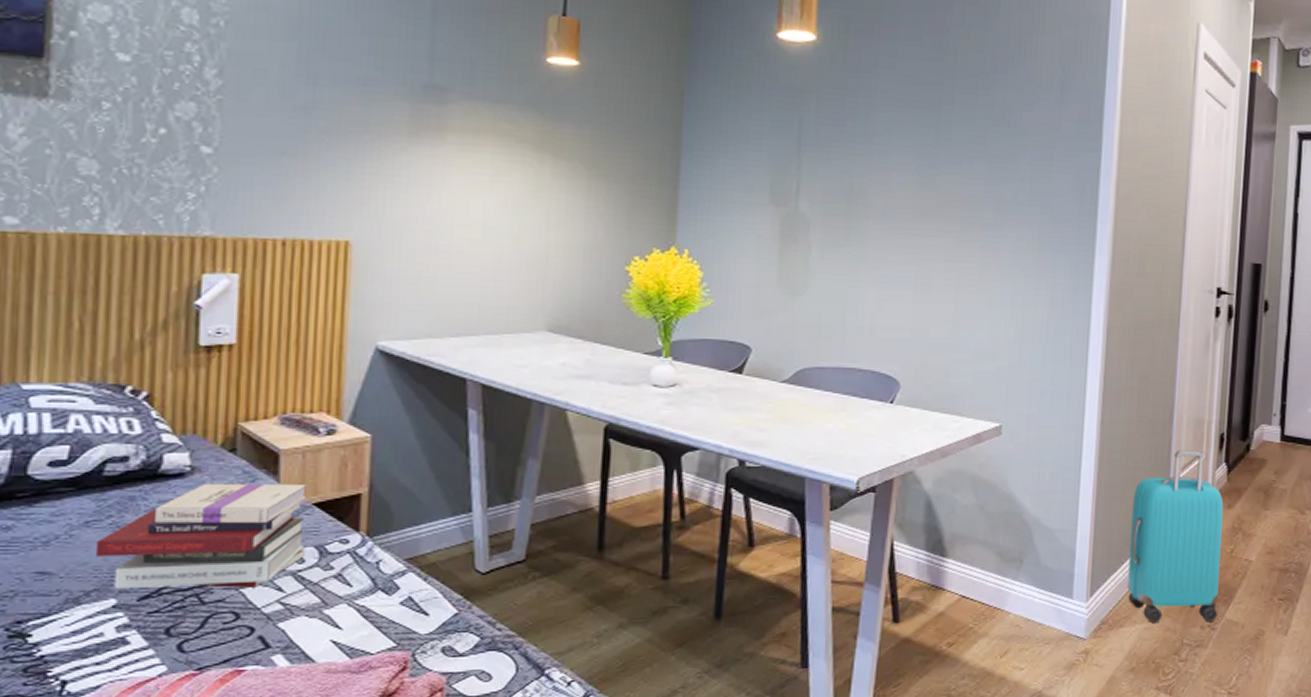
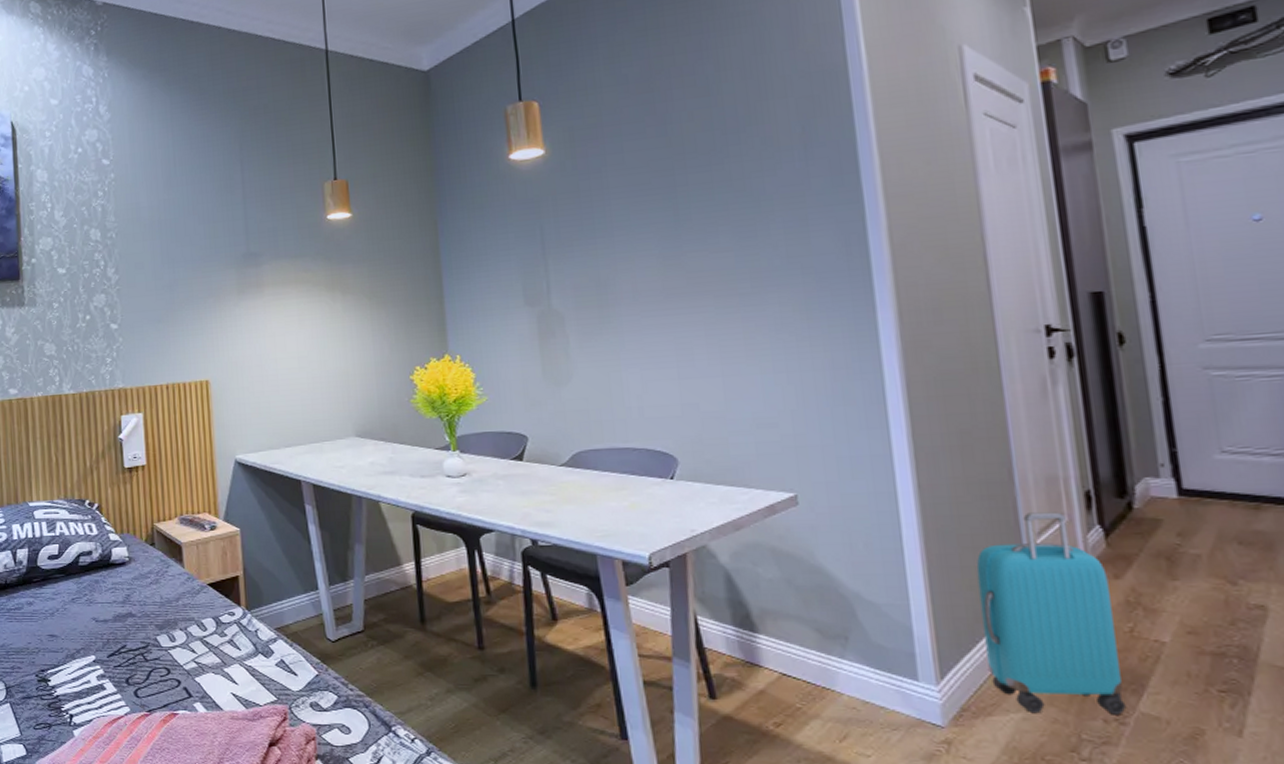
books: present [95,483,306,590] -> none [79,569,207,649]

